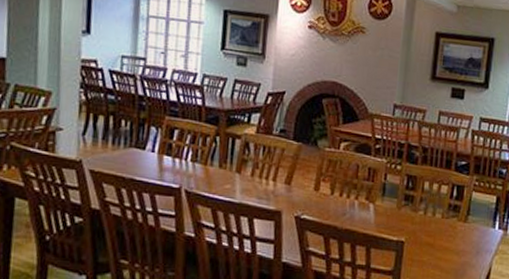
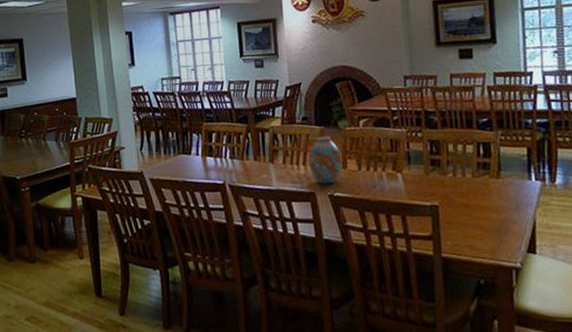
vase: none [279,153,316,205] -> present [308,136,343,185]

